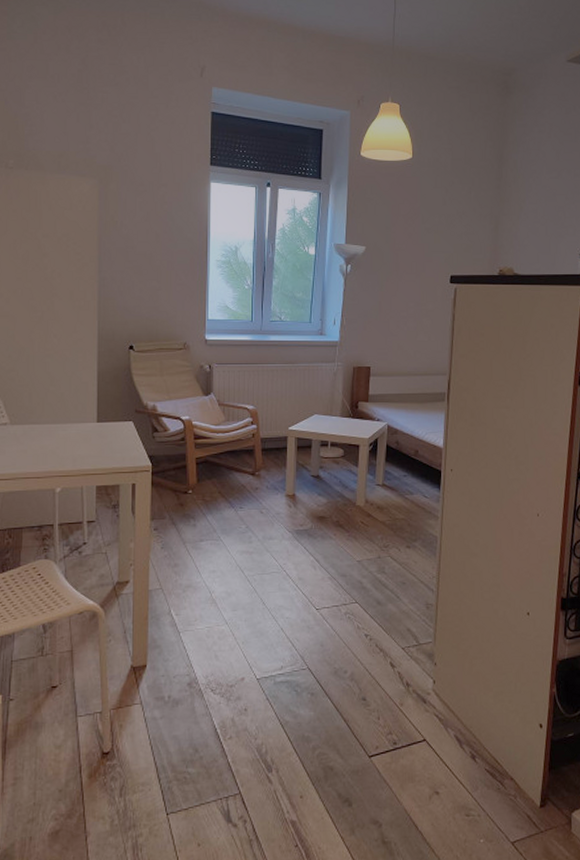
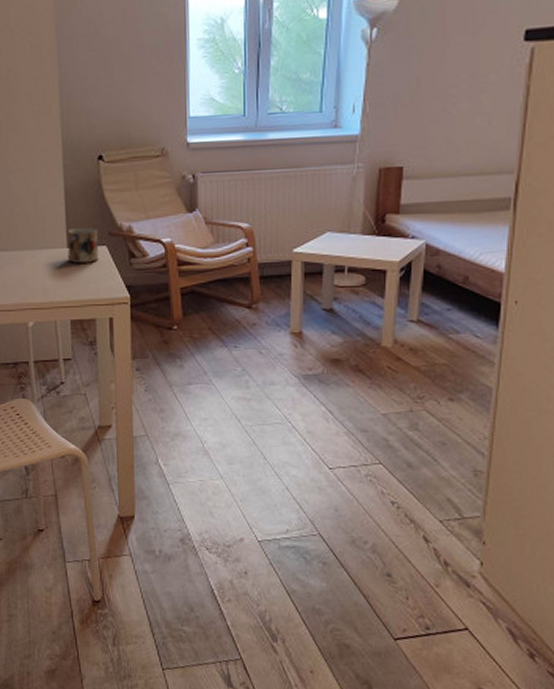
mug: none [97,406,126,436] -> present [67,228,99,263]

